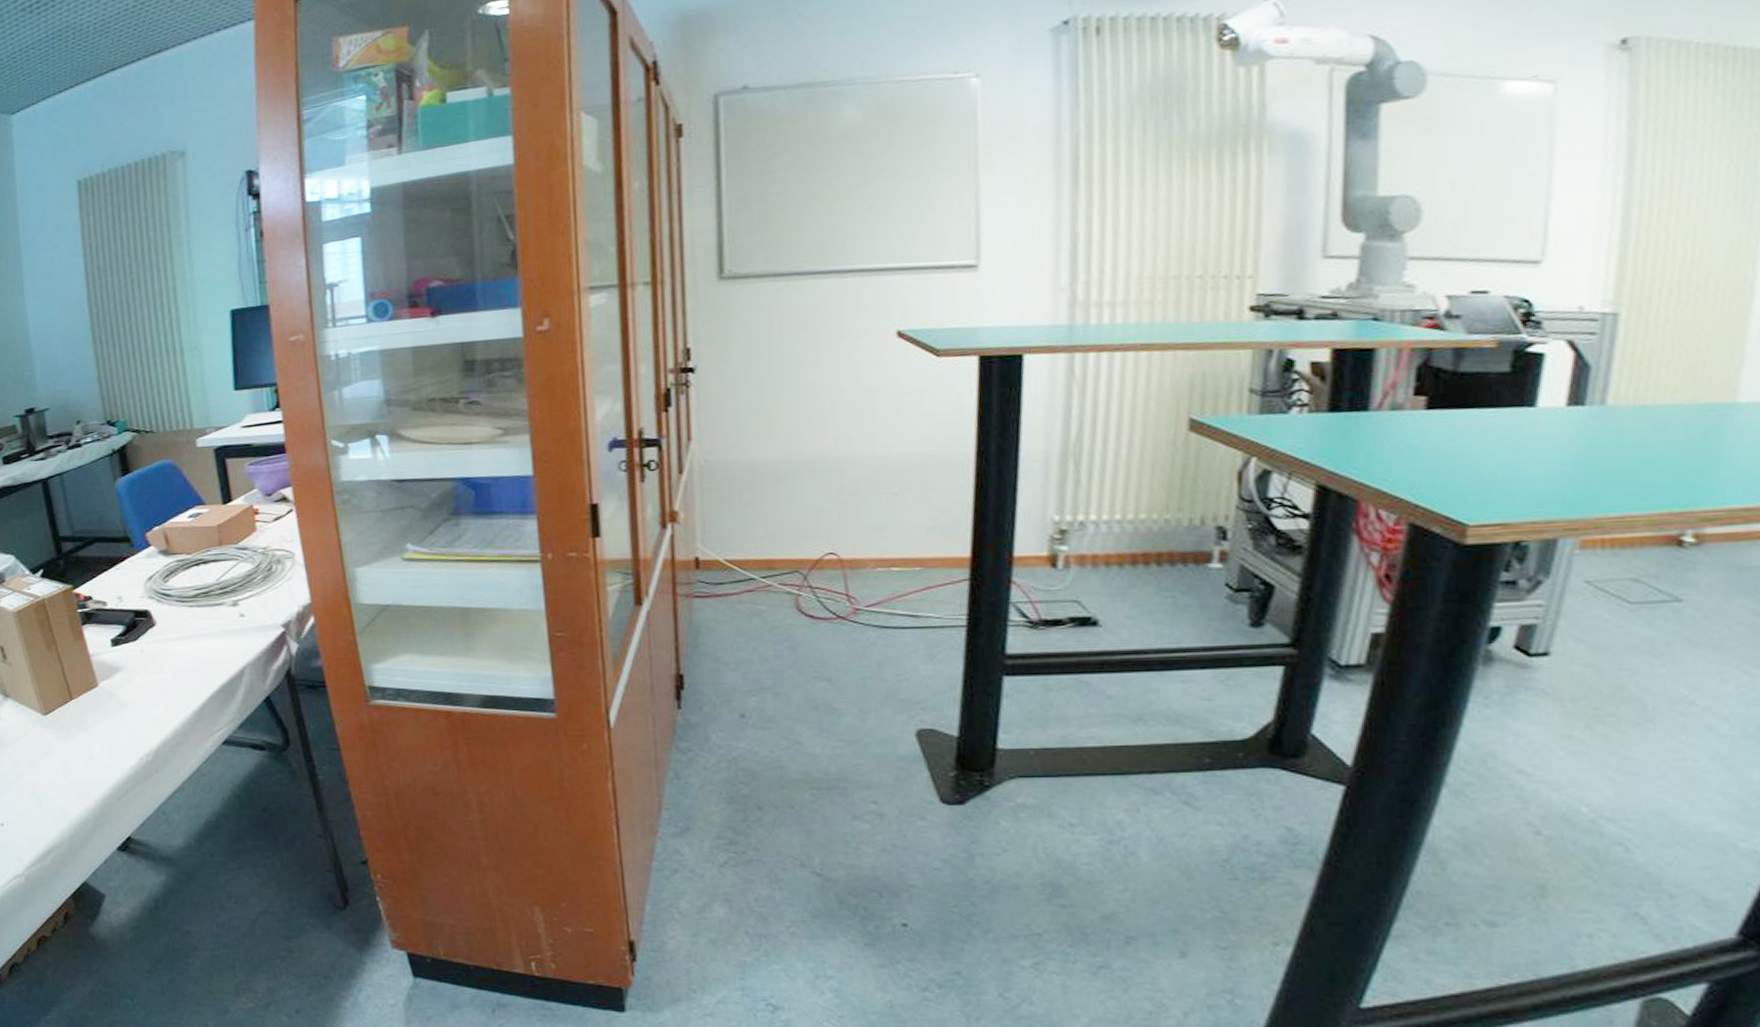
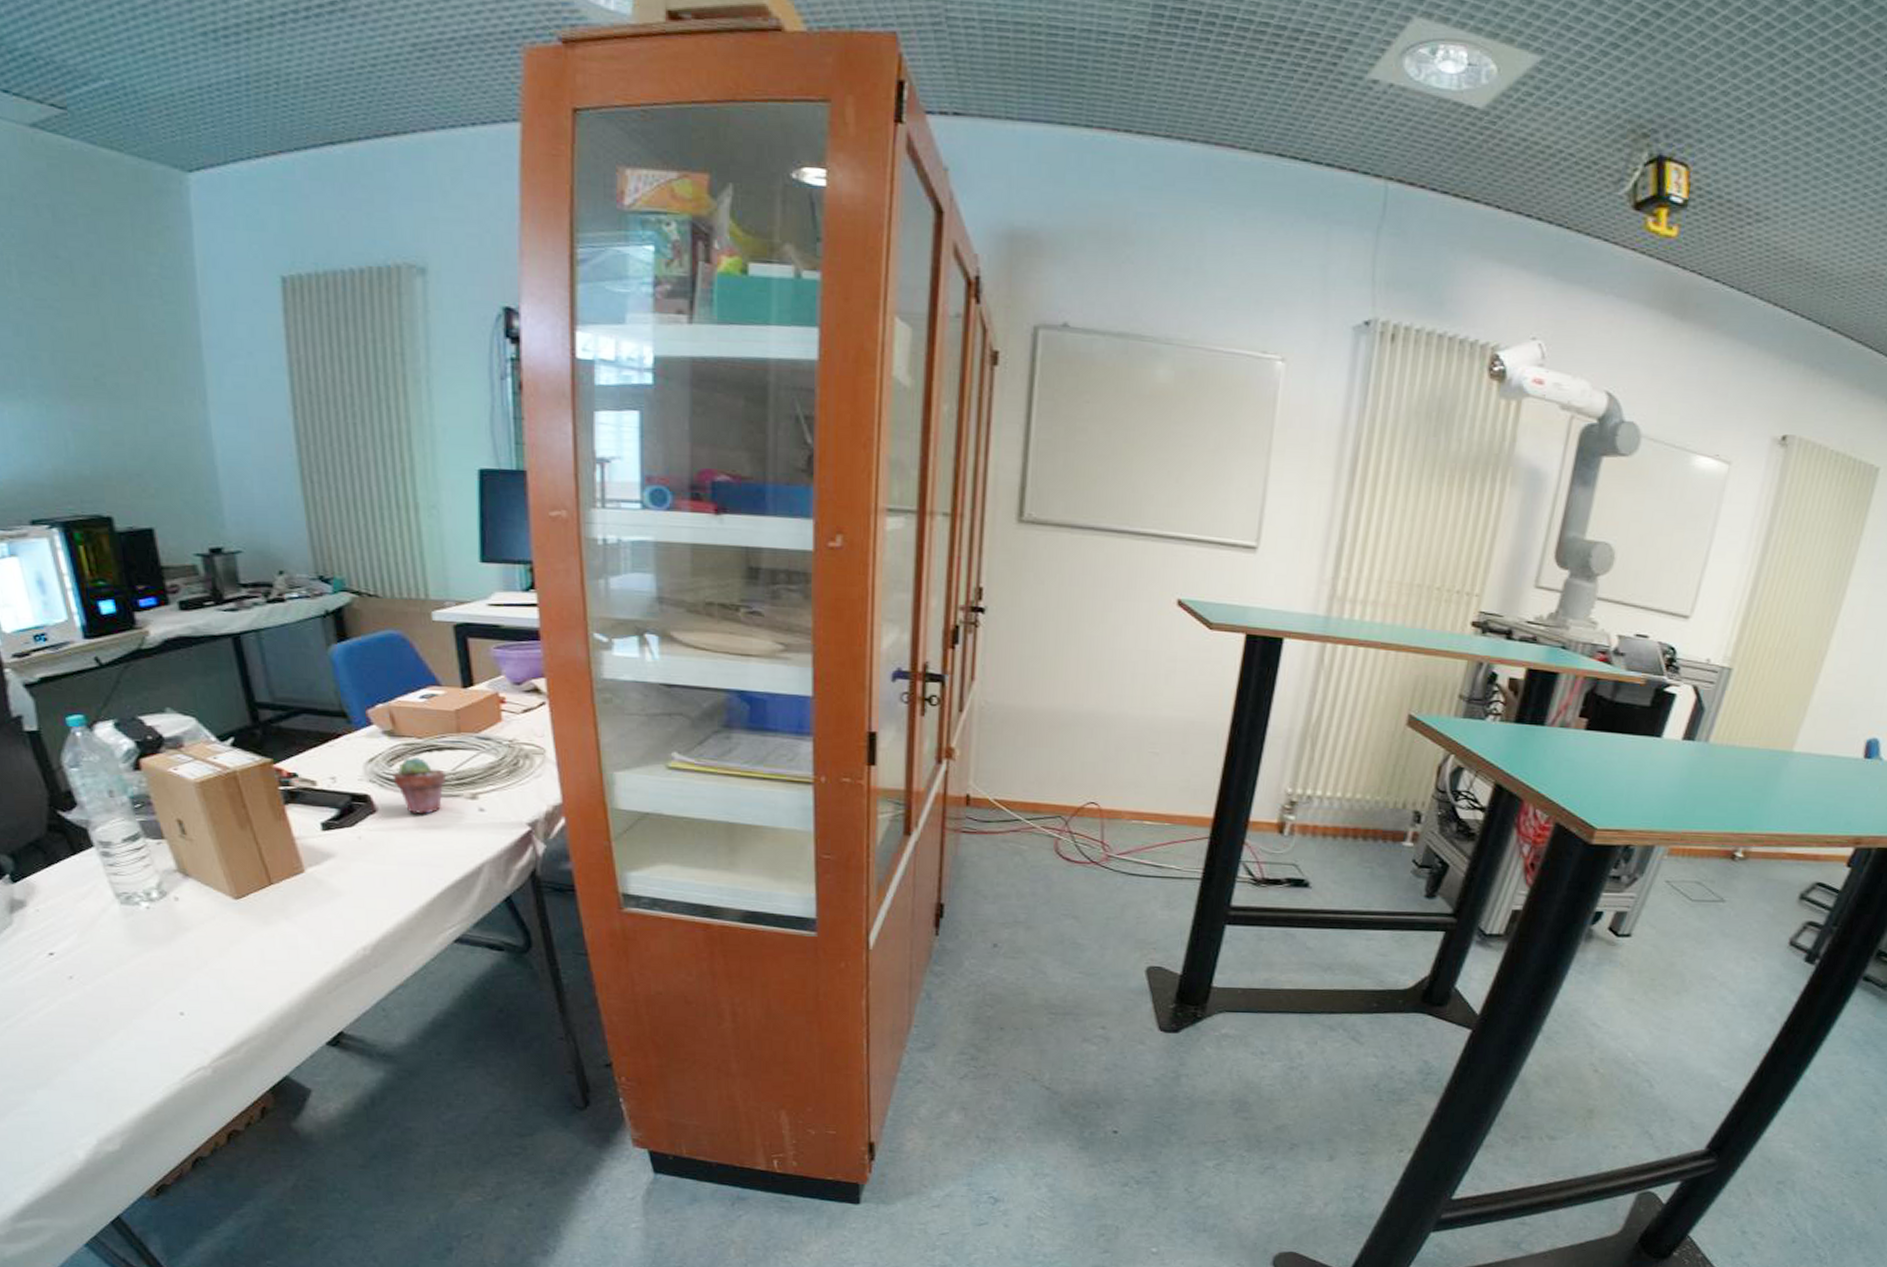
potted succulent: none [167,571,212,624] -> present [392,756,447,814]

